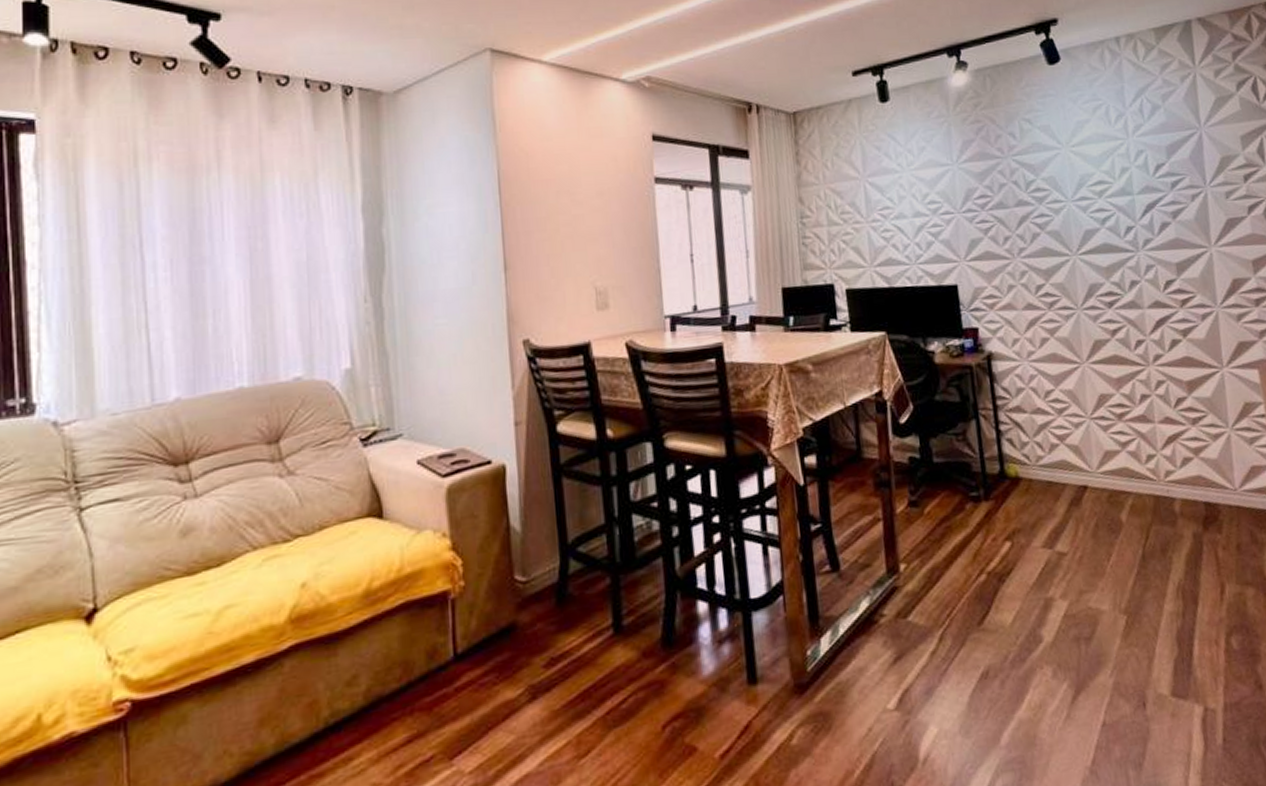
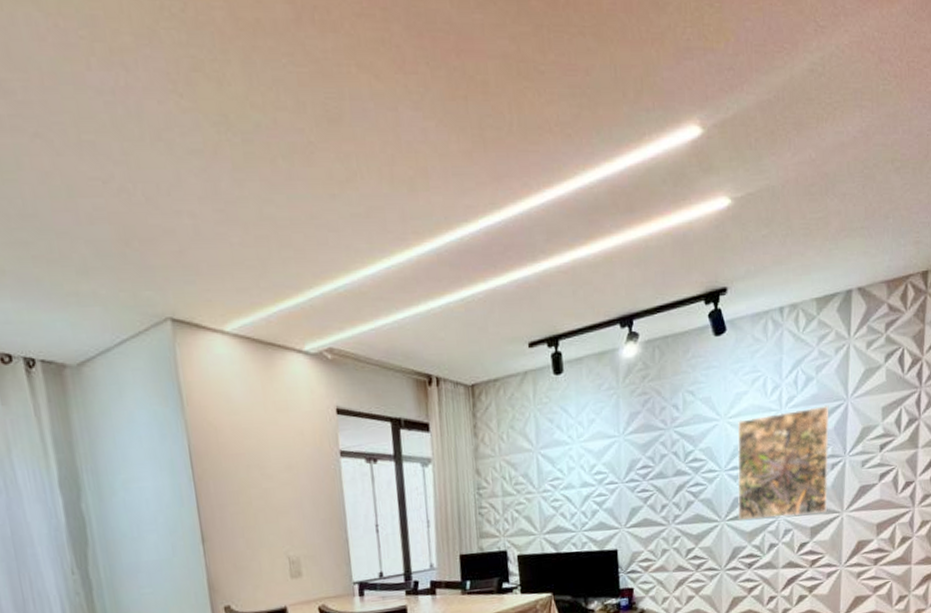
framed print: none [1082,133,1193,255] -> present [737,405,829,521]

